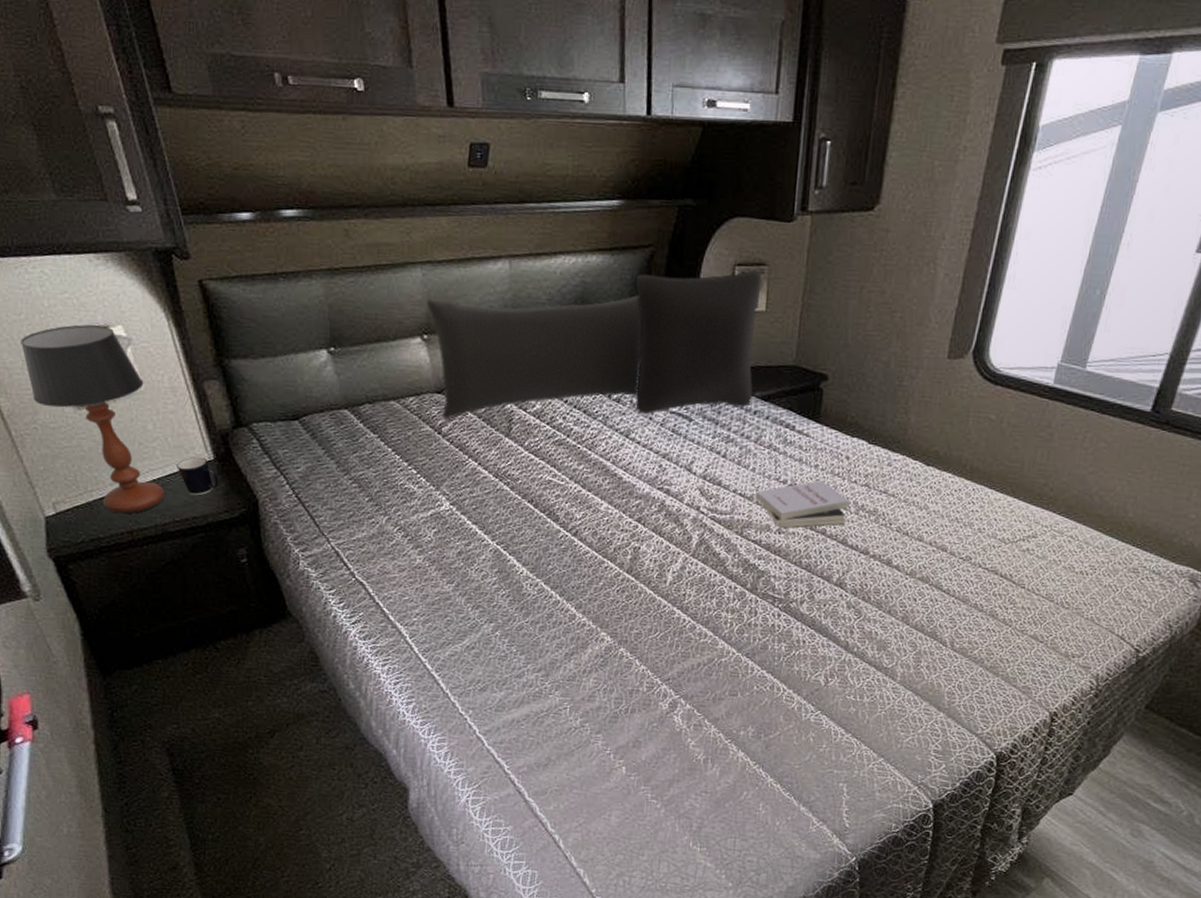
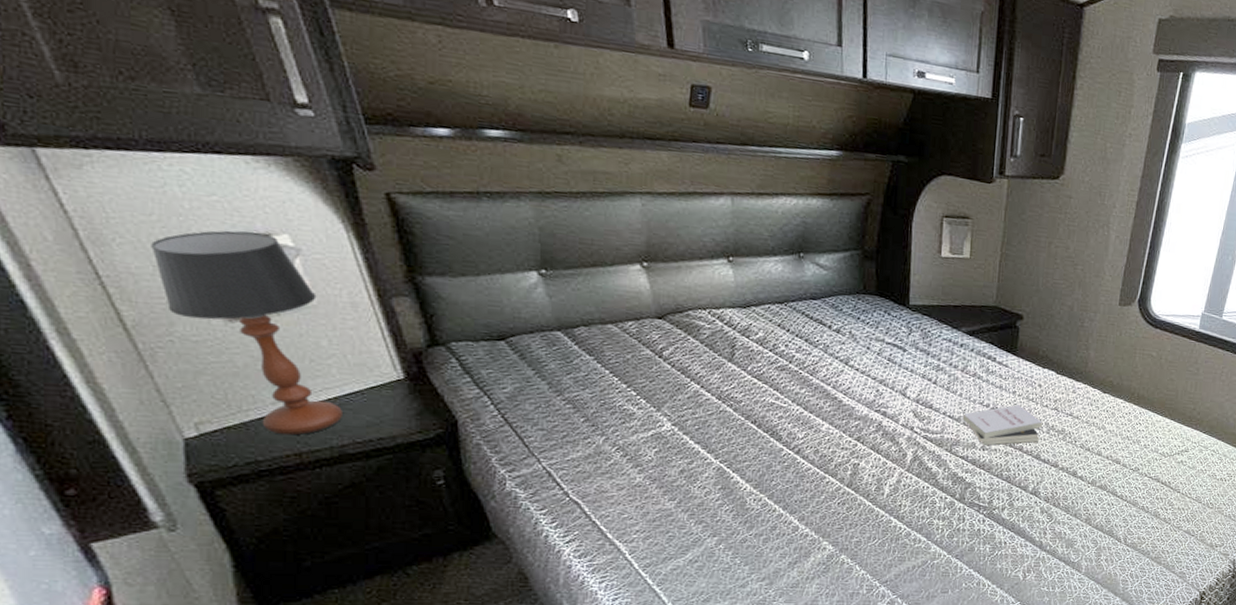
mug: present [177,456,219,496] -> none [358,375,410,416]
pillow: present [426,295,643,419] -> none [645,228,860,344]
pillow: present [634,270,762,415] -> none [852,218,967,345]

